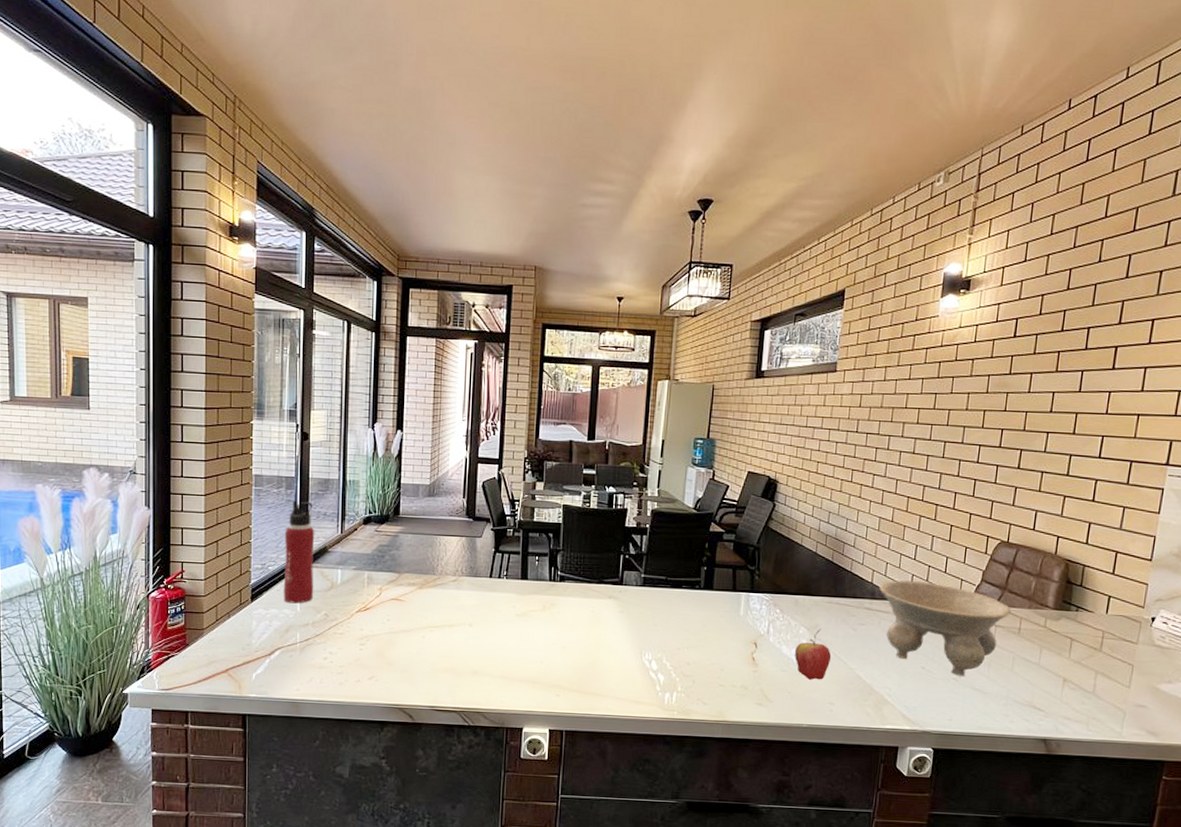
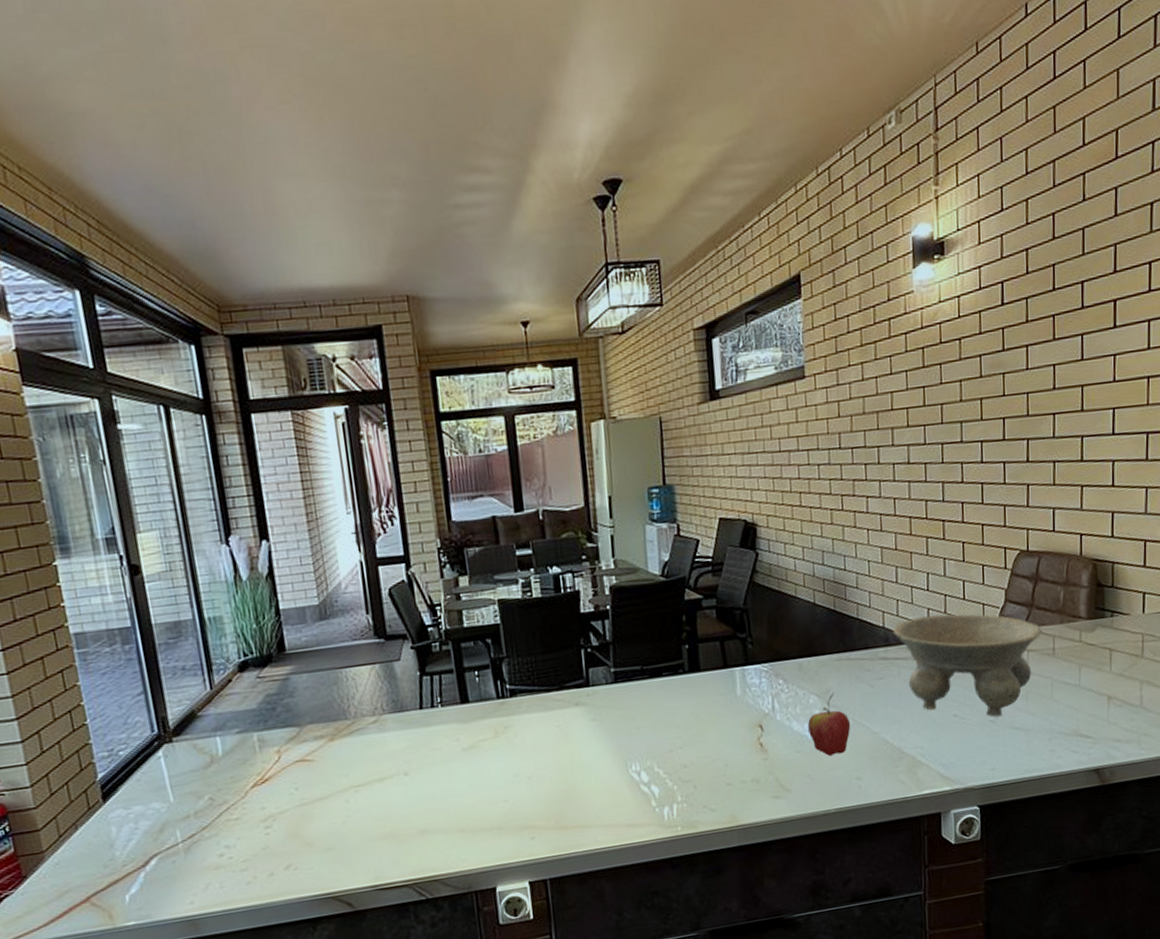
water bottle: present [283,500,315,604] -> none [131,655,189,794]

